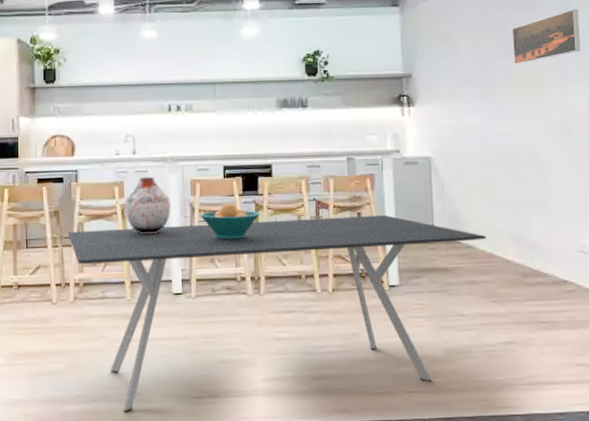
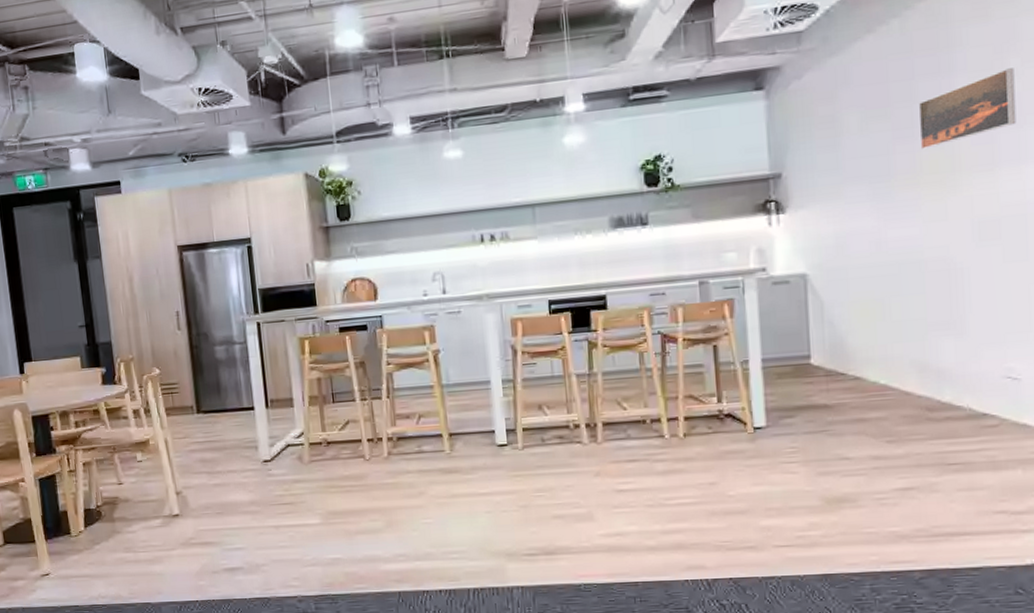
dining table: present [67,214,486,413] -> none [376,345,879,572]
vase: present [125,176,171,235] -> none [437,317,490,382]
fruit bowl: present [200,203,260,240] -> none [523,342,594,384]

